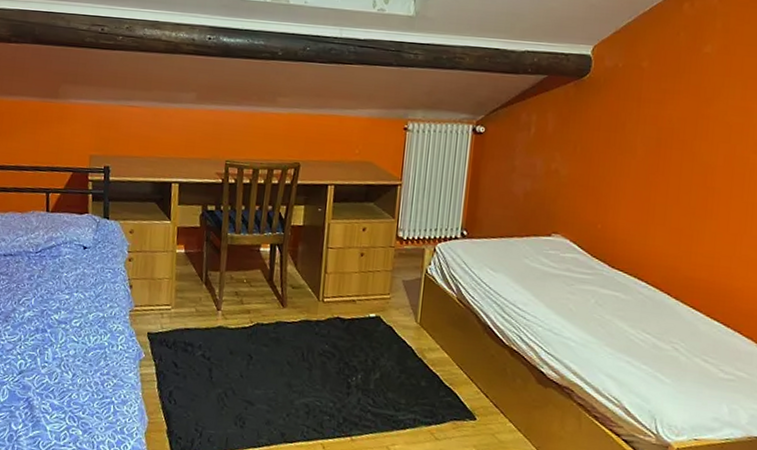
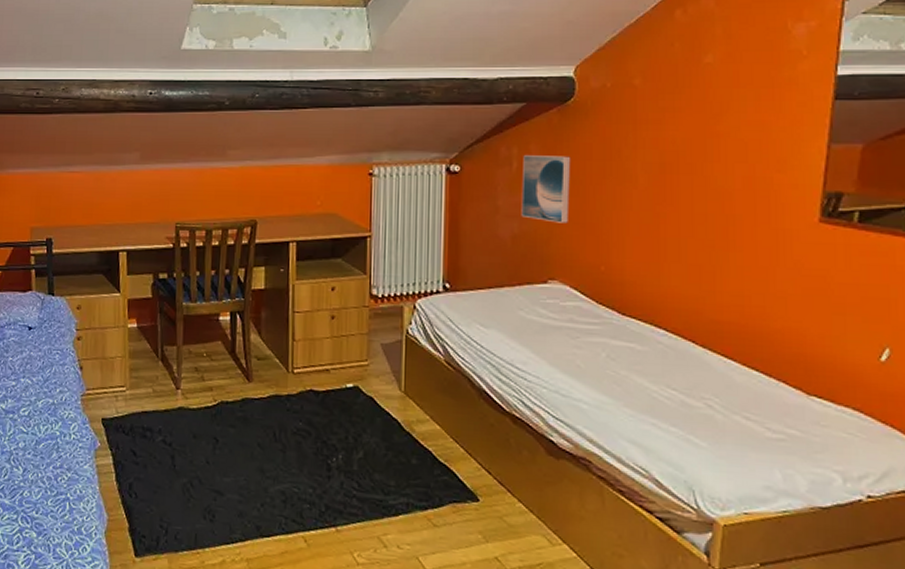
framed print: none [534,122,582,185] -> present [521,155,571,223]

